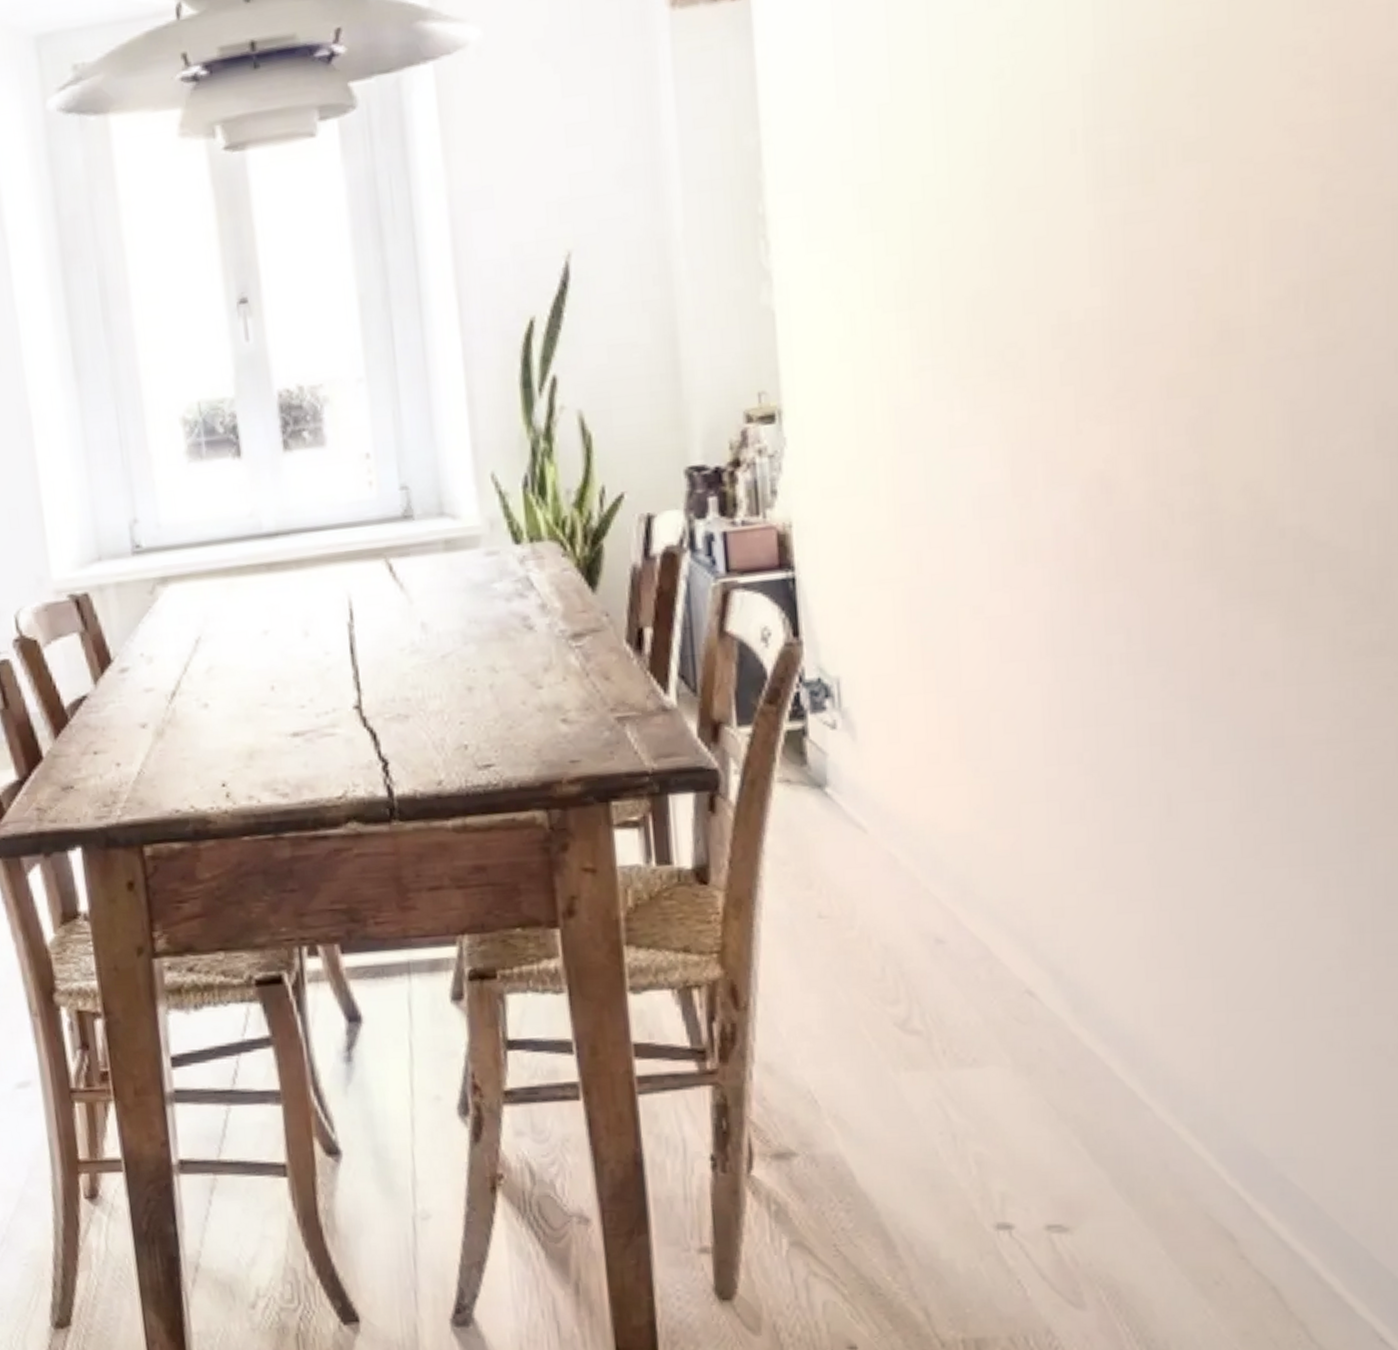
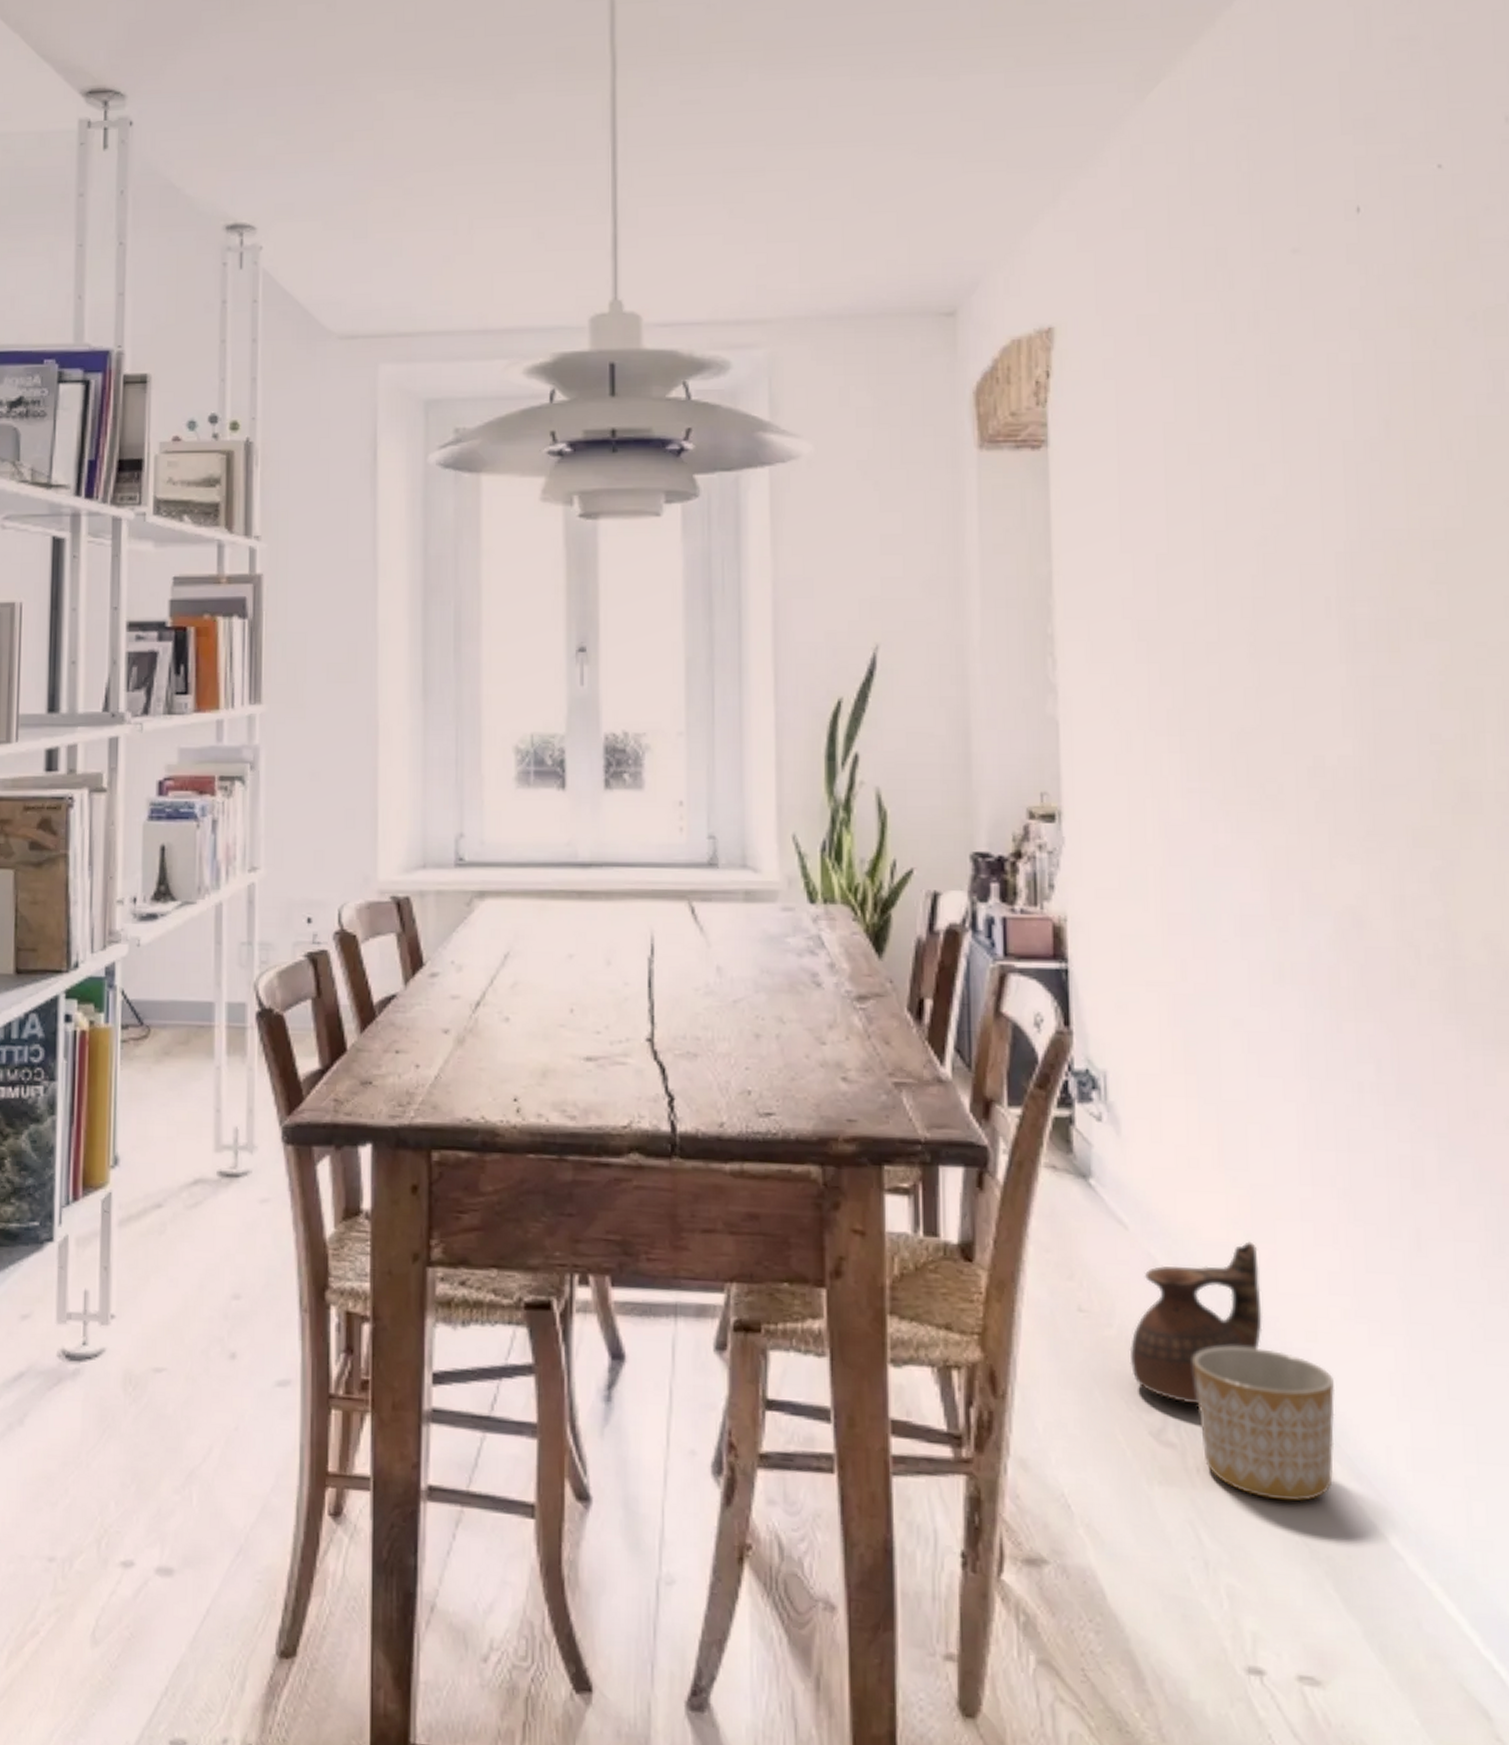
ceramic jug: none [872,828,1008,992] -> present [1129,1241,1263,1405]
planter: none [936,930,1082,1070] -> present [1192,1346,1335,1502]

